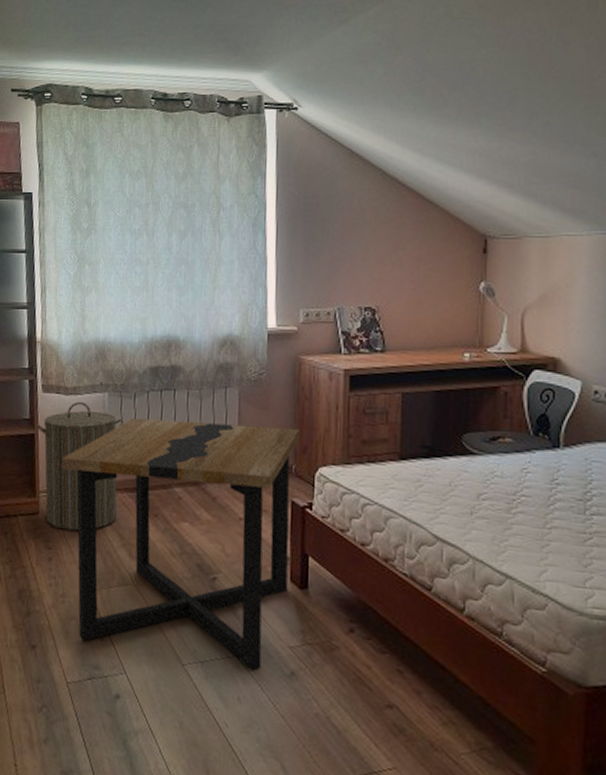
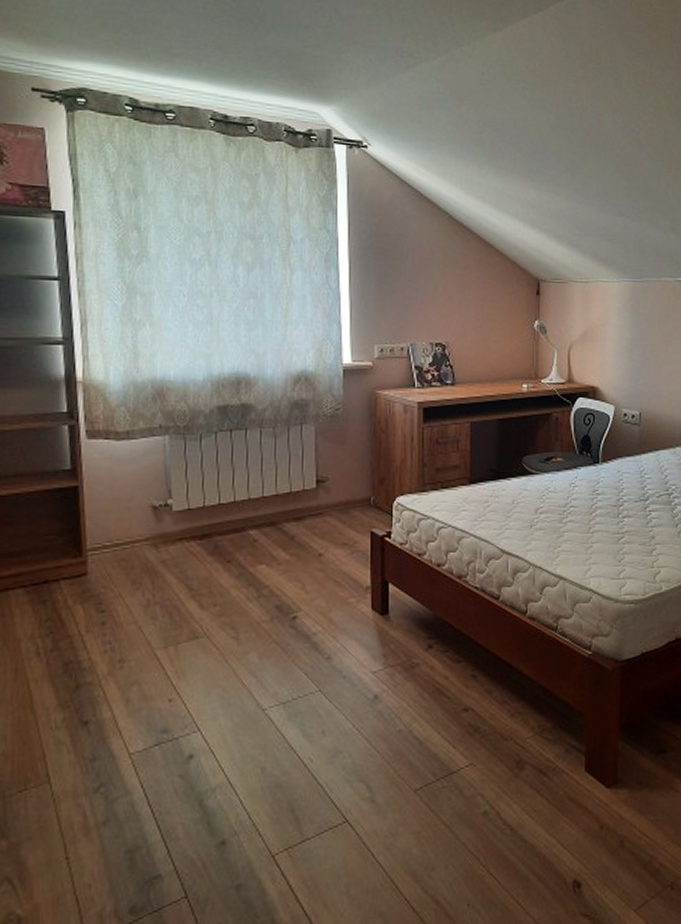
laundry hamper: present [35,401,124,531] -> none [78,446,189,589]
side table: present [61,417,300,671] -> none [113,460,378,706]

